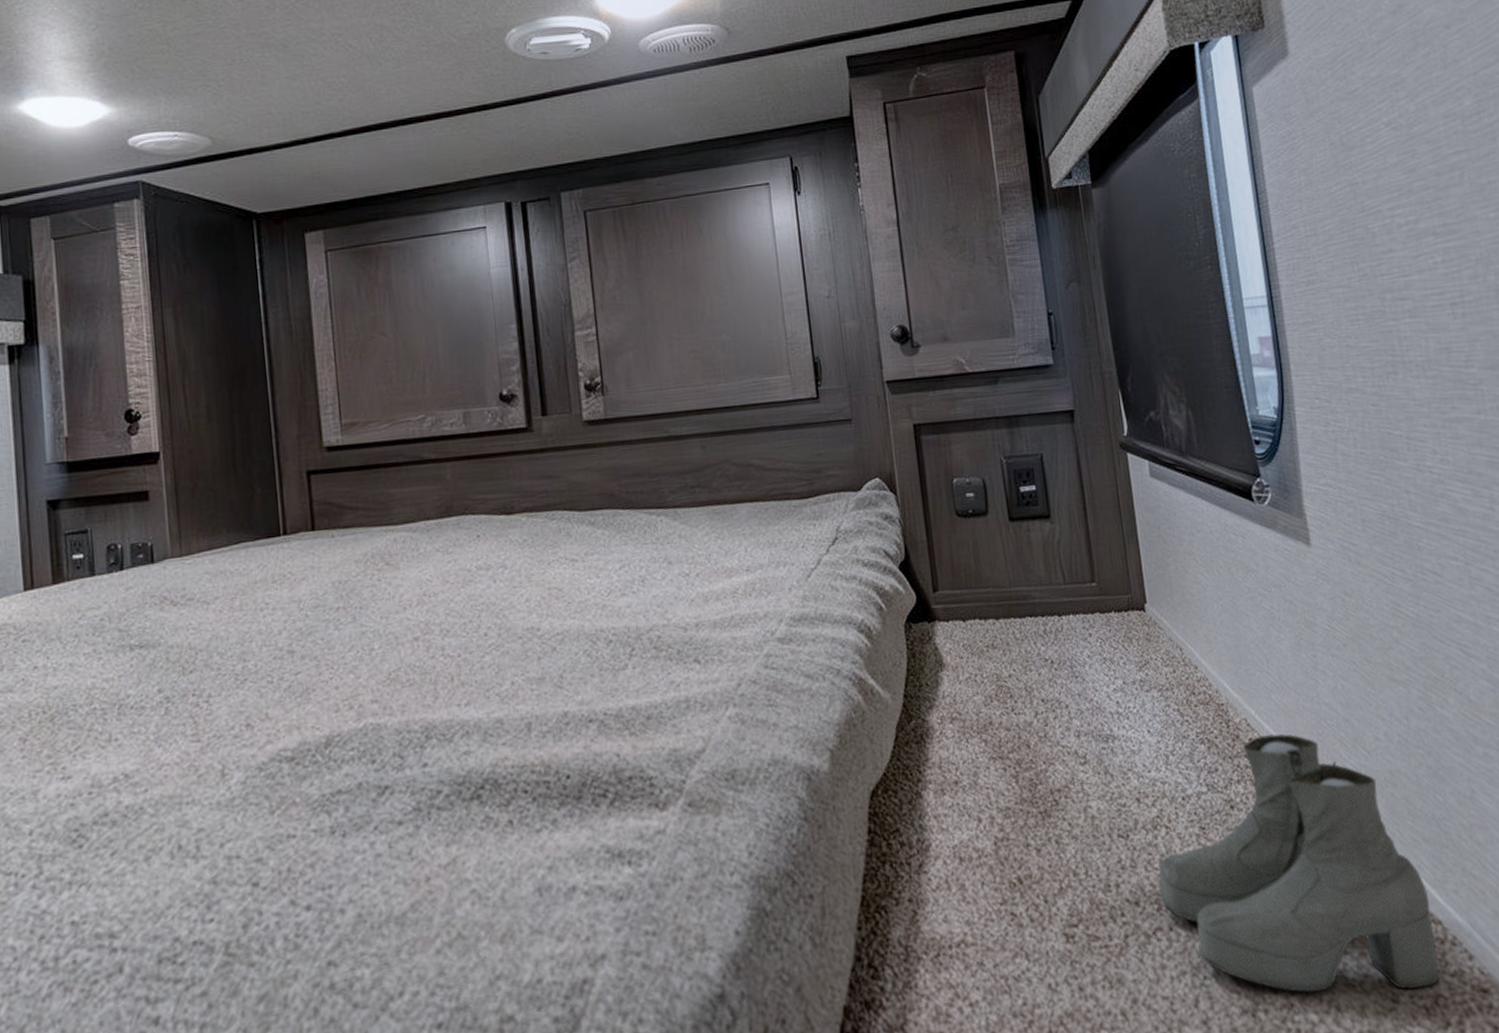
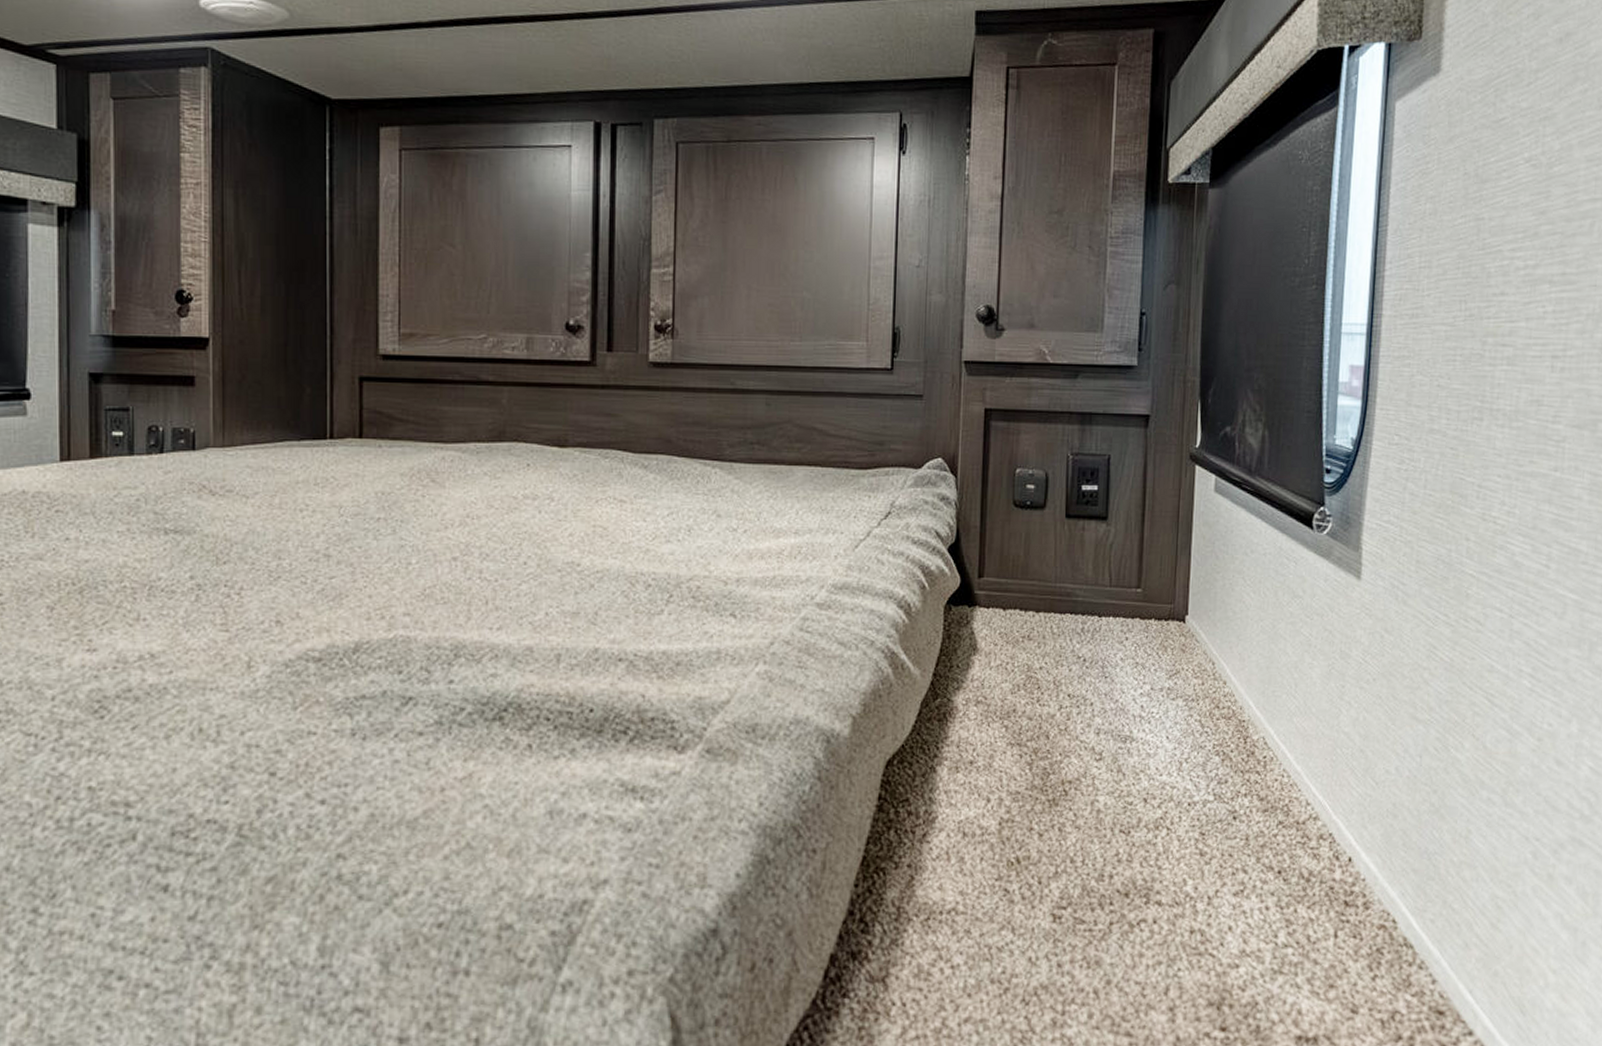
boots: present [1159,733,1440,993] -> none [1150,755,1406,1004]

